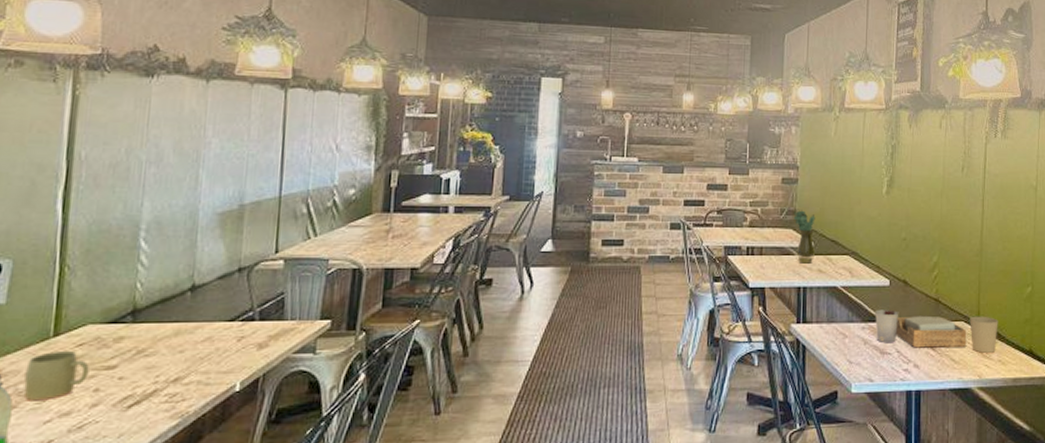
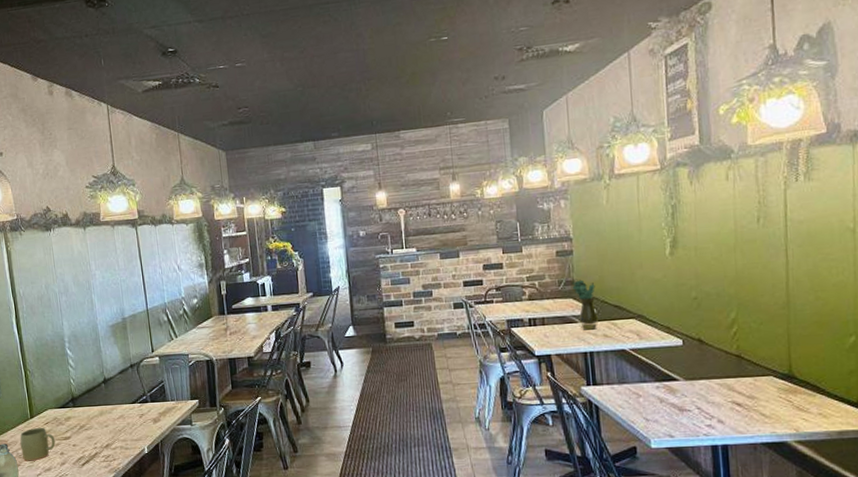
cup: present [875,309,899,344] -> none [669,368,697,401]
napkin holder: present [895,315,967,348] -> none [693,372,778,404]
dixie cup: present [969,316,998,354] -> none [779,369,816,408]

